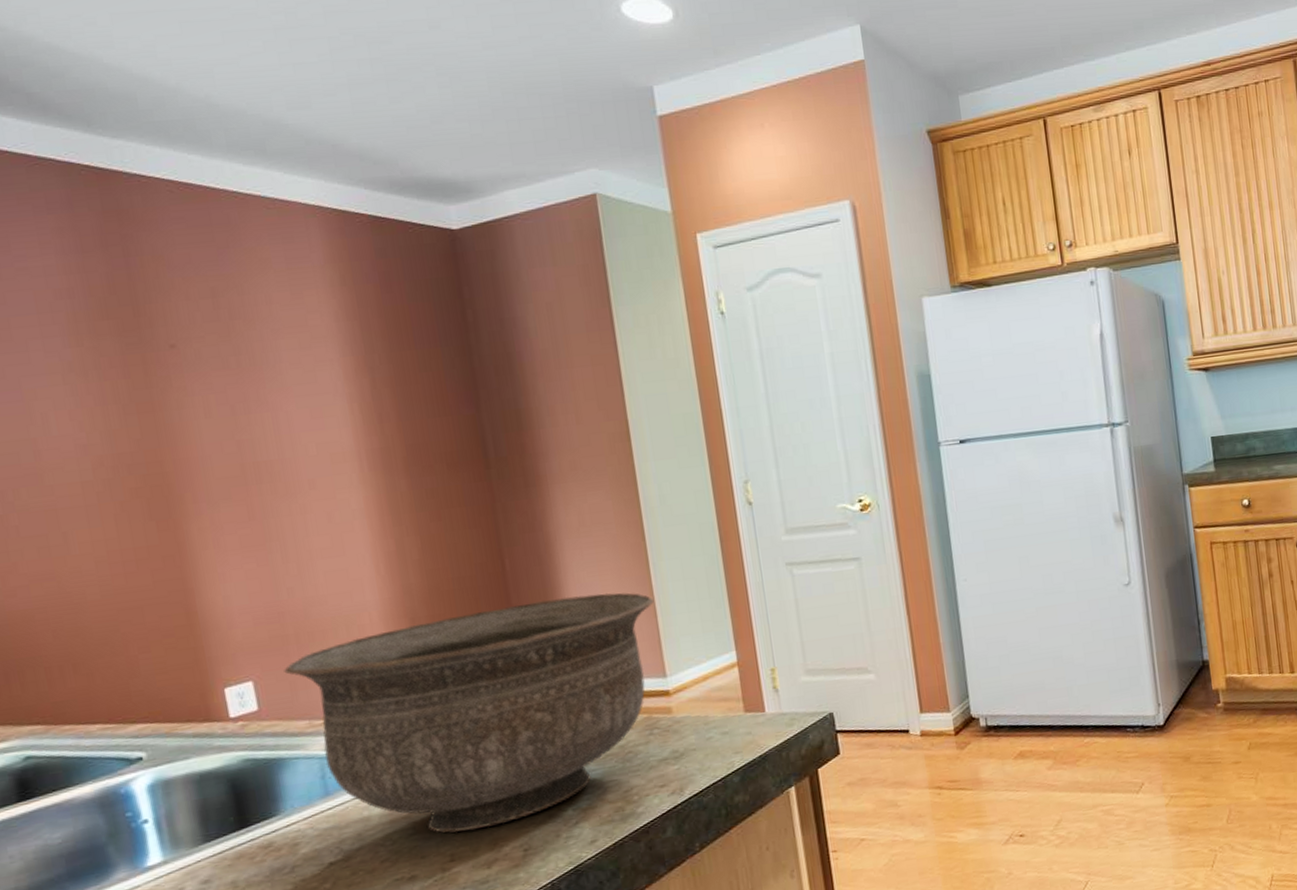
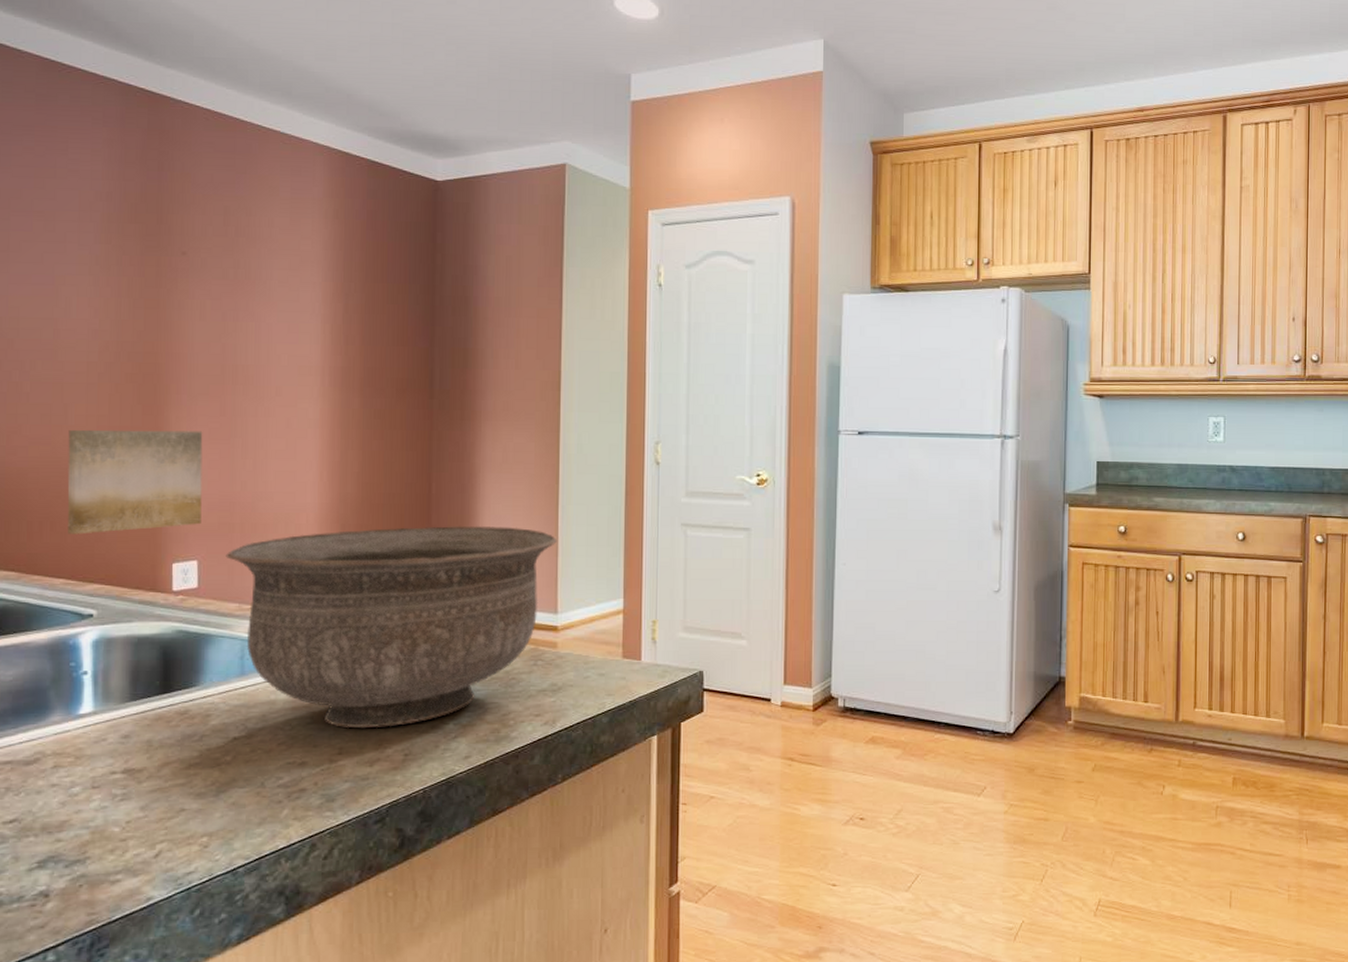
wall art: none [73,540,249,675] -> present [67,429,203,535]

